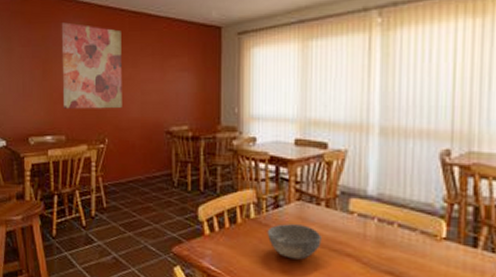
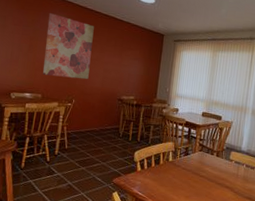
bowl: present [267,224,322,260] -> none [178,166,212,189]

